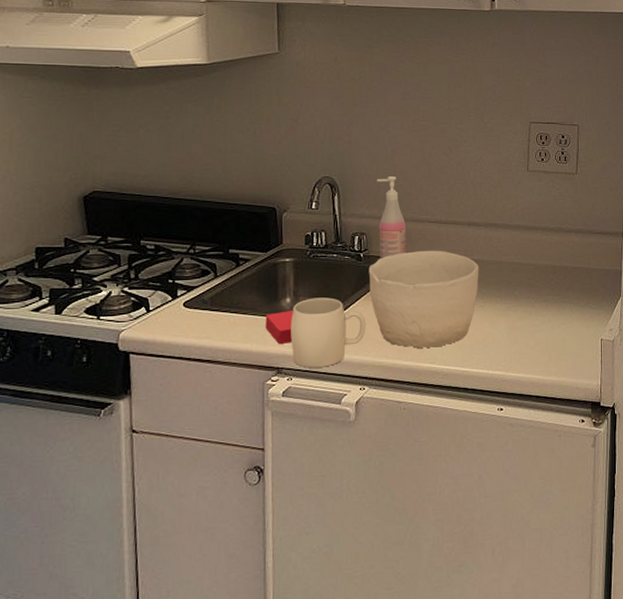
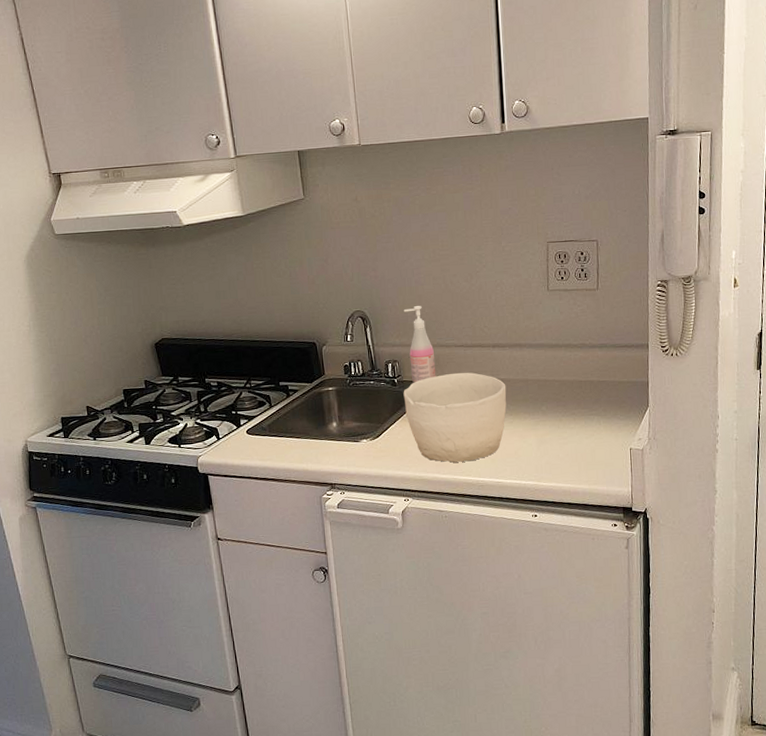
sponge: present [265,311,294,344] -> none [316,433,341,463]
mug: present [290,297,366,368] -> none [338,420,406,483]

